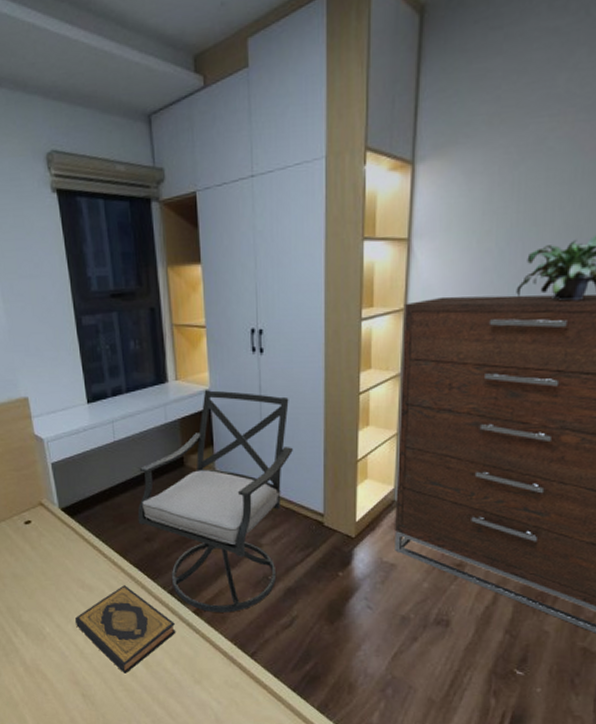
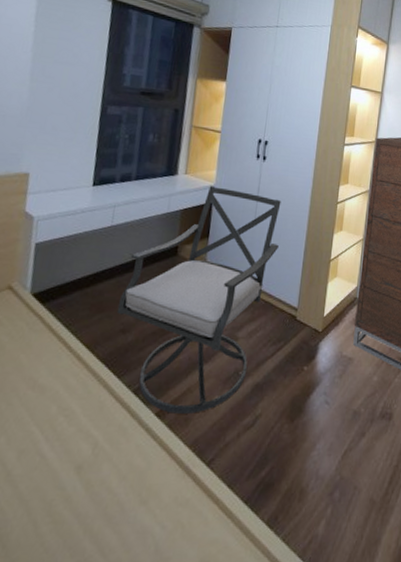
hardback book: present [74,585,176,674] -> none [10,384,132,499]

